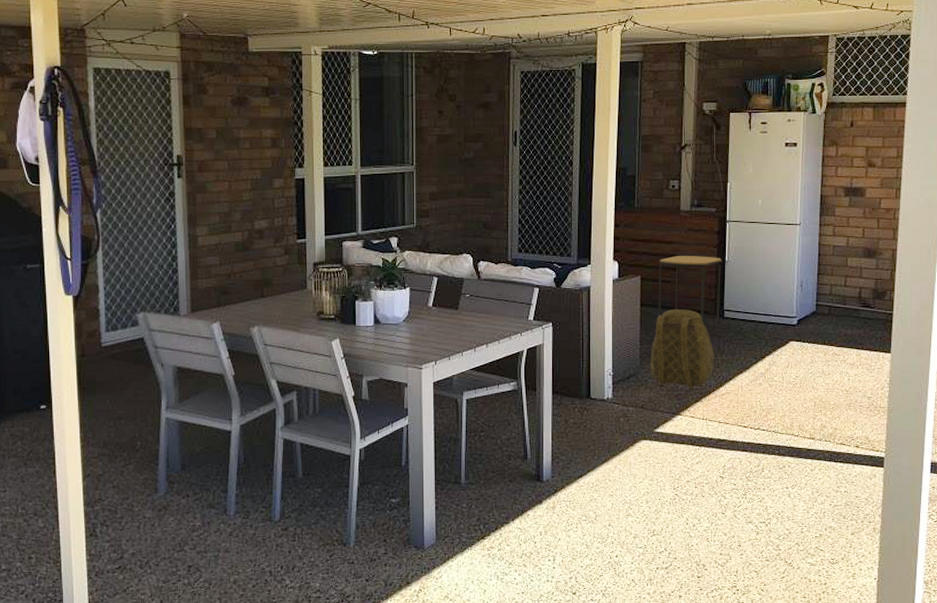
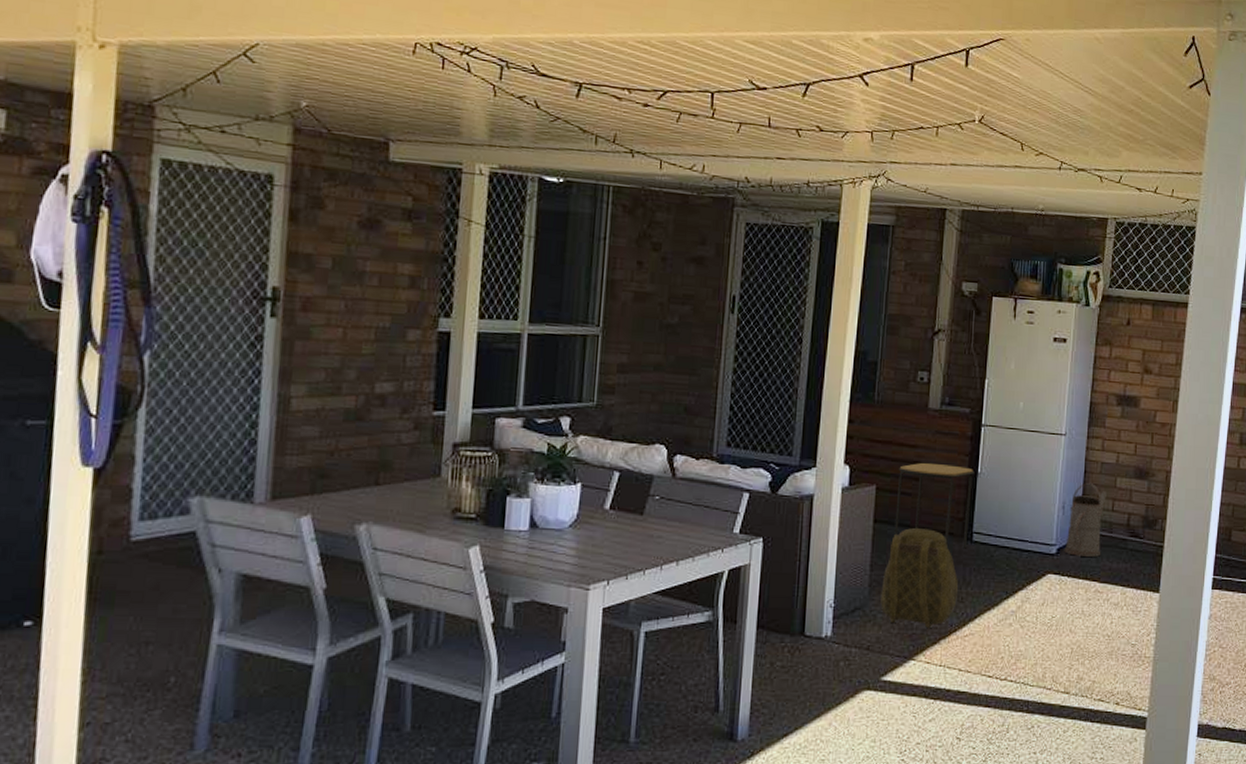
watering can: none [804,264,839,325] -> present [1064,483,1107,557]

